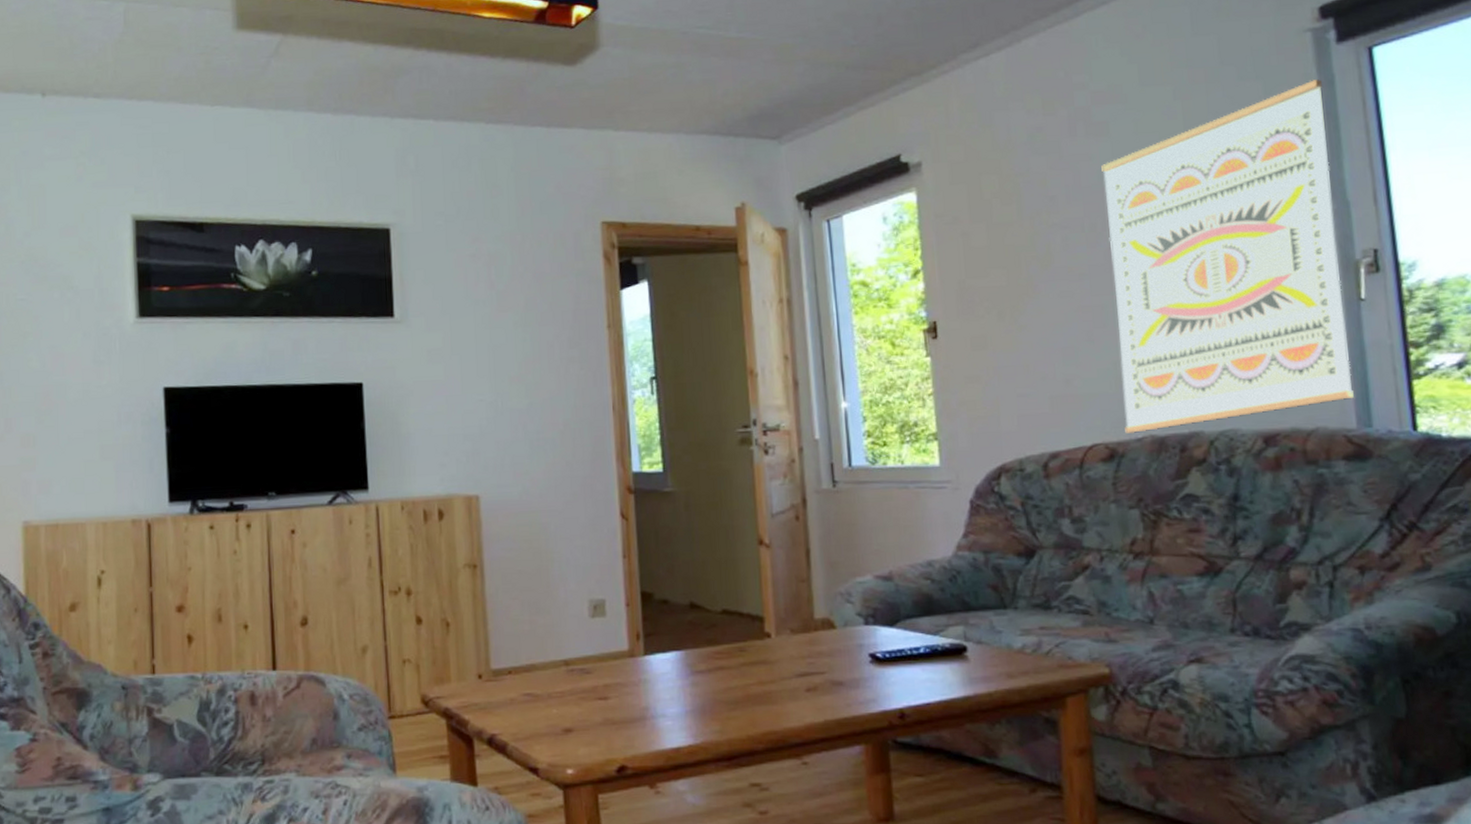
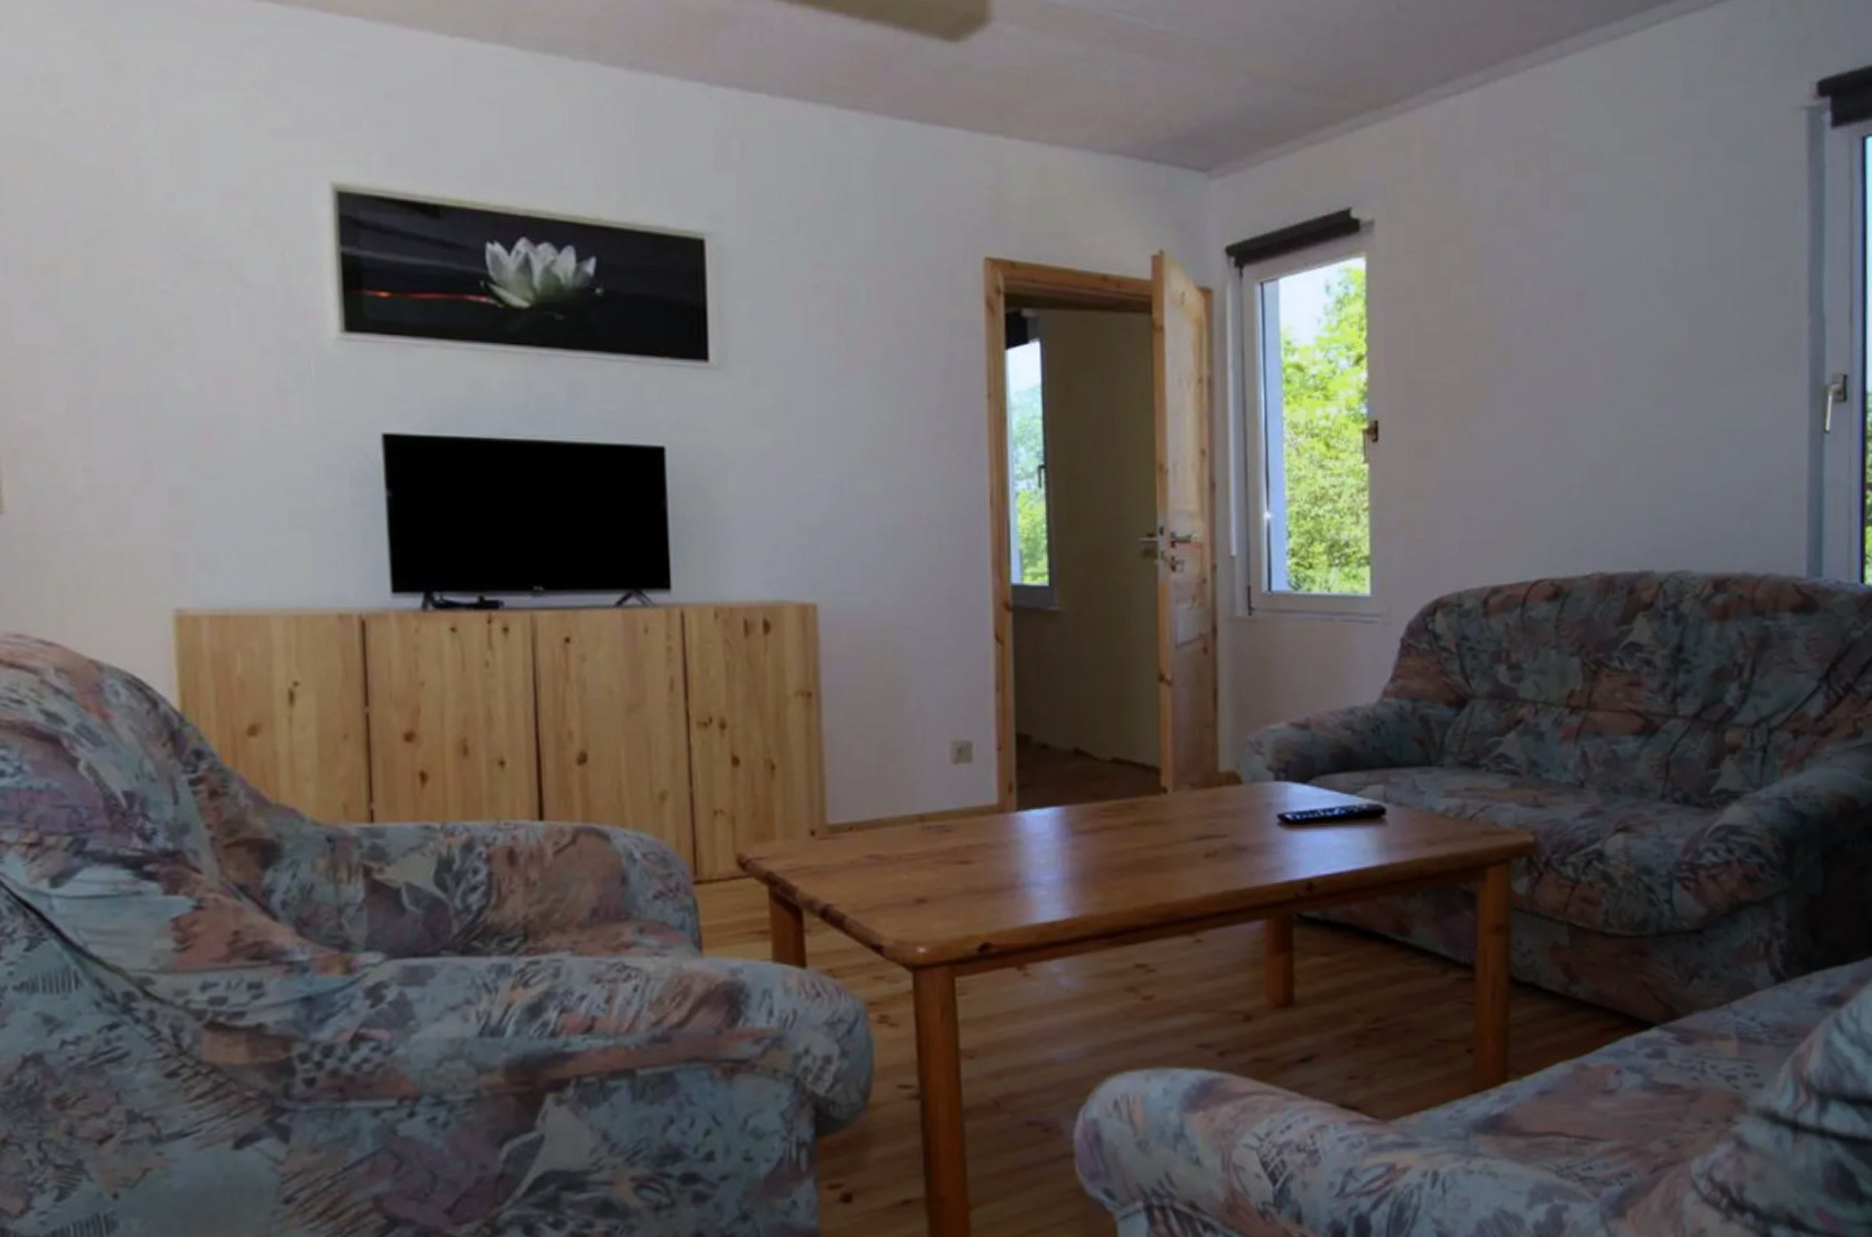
wall art: present [1101,79,1354,434] -> none [1573,168,1813,570]

